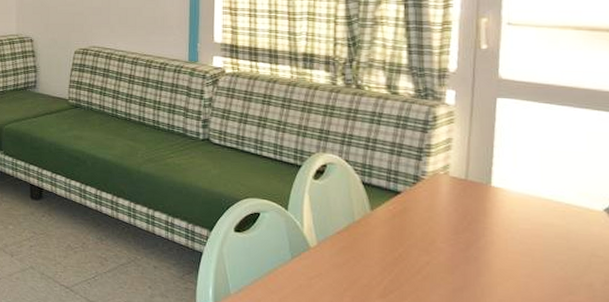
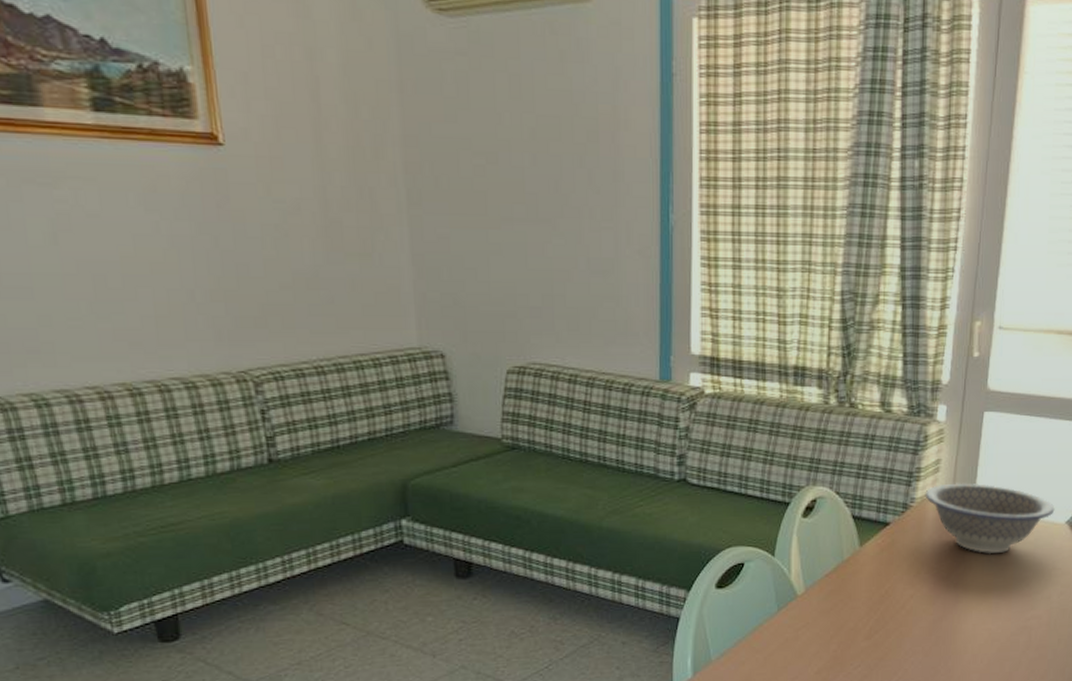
bowl: none [437,161,589,233] -> present [925,483,1055,554]

